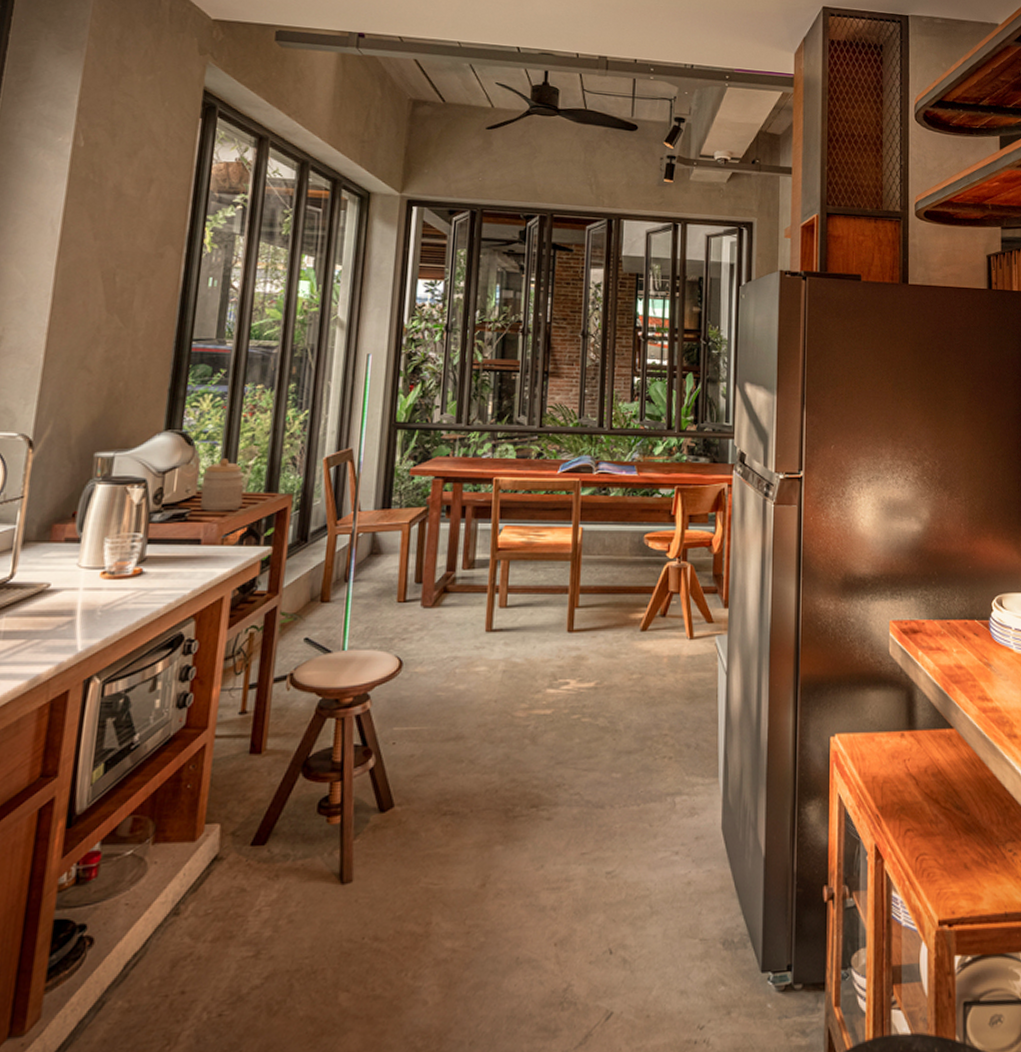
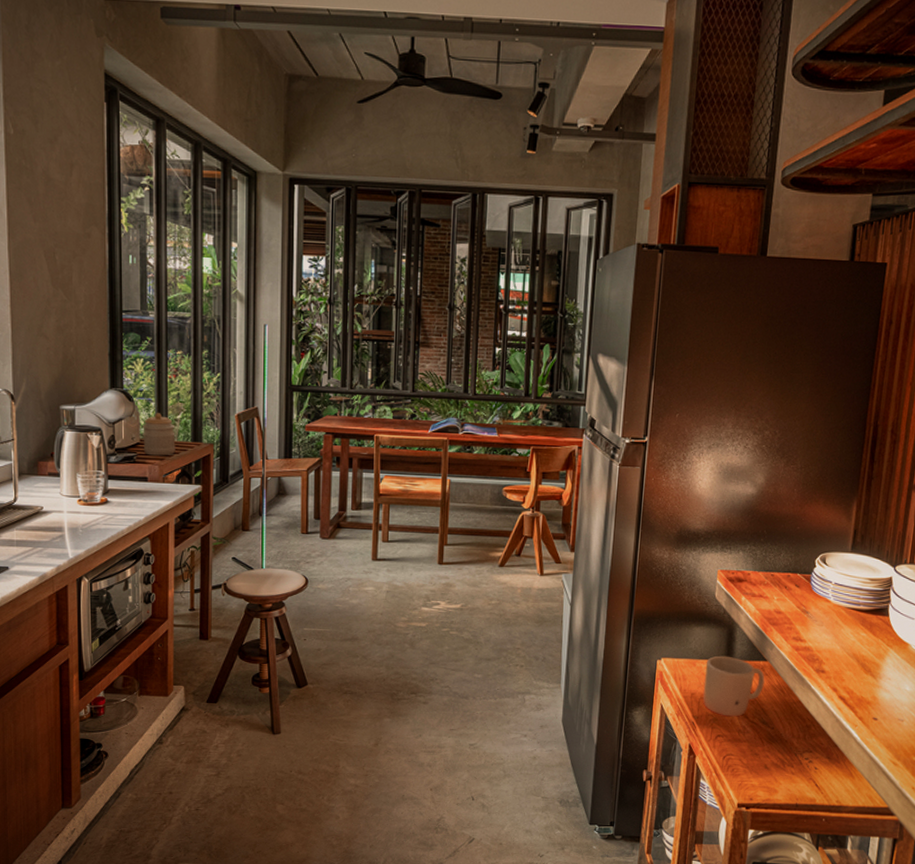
mug: none [885,725,953,804] -> present [702,655,765,717]

